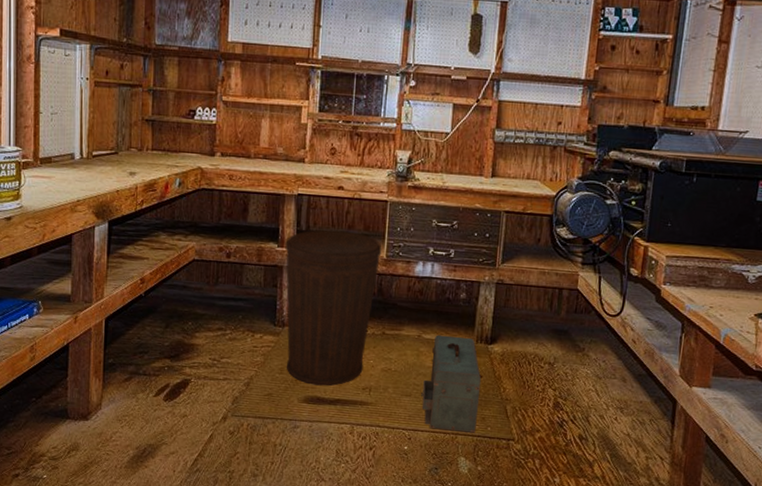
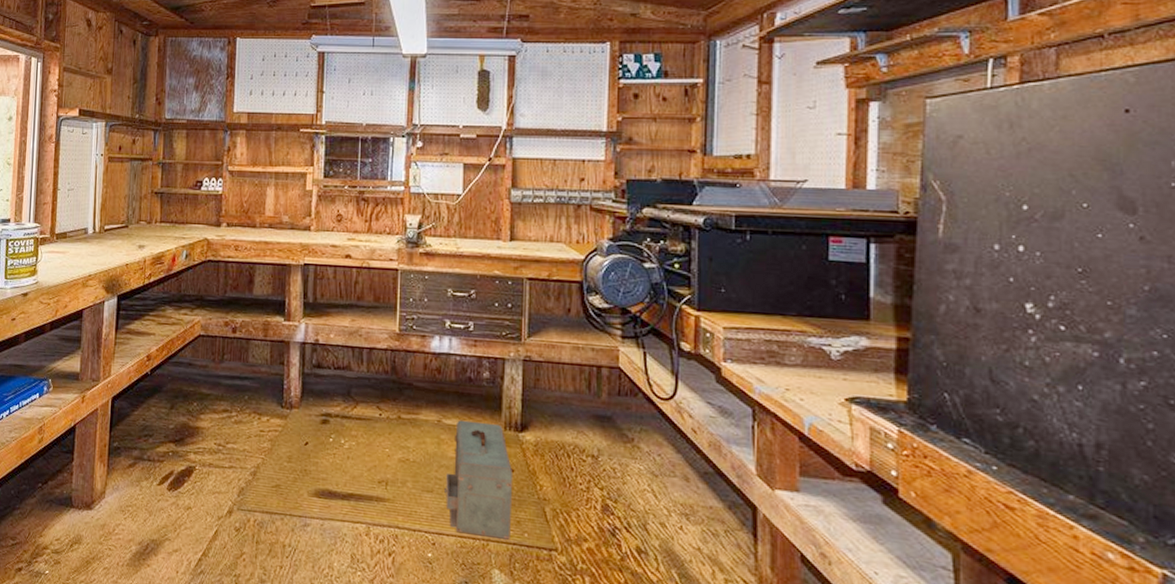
trash can: present [285,229,382,386] -> none [292,301,394,478]

